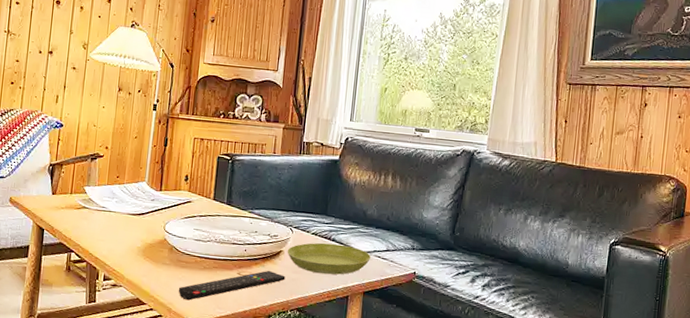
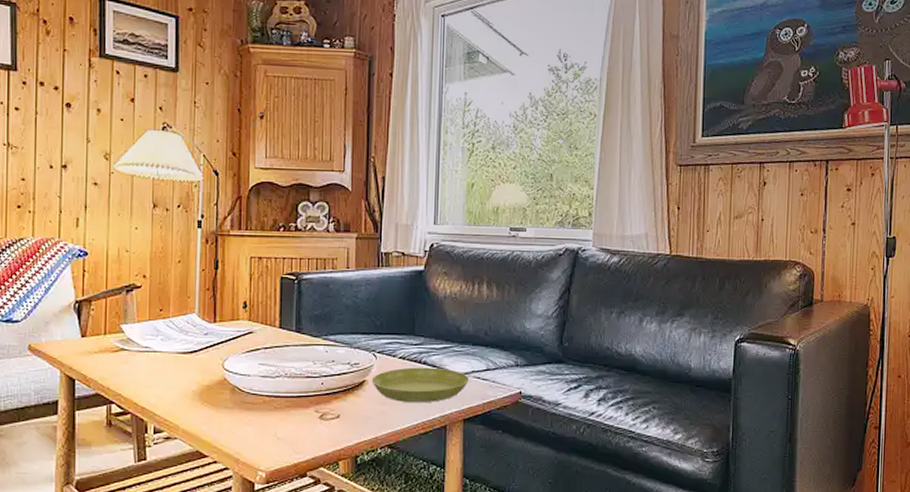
remote control: present [178,270,286,301] -> none [245,404,372,448]

